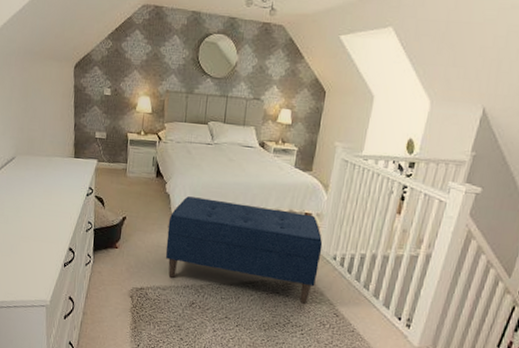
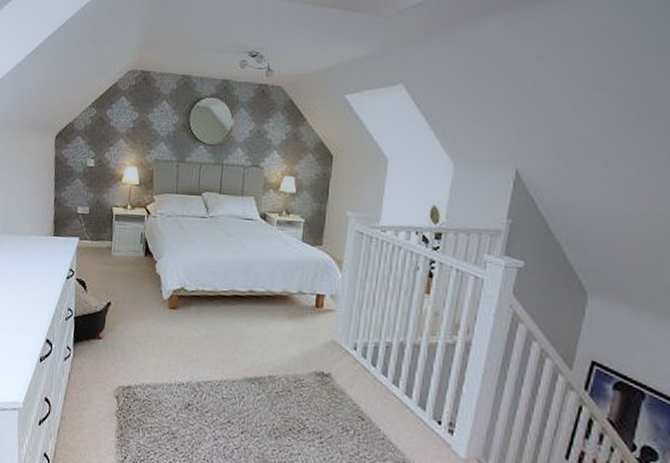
bench: present [165,196,323,304] -> none [156,277,340,405]

